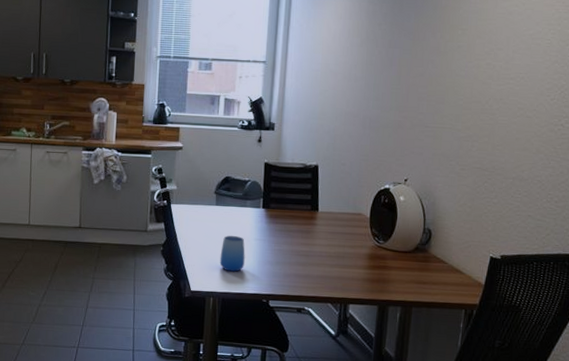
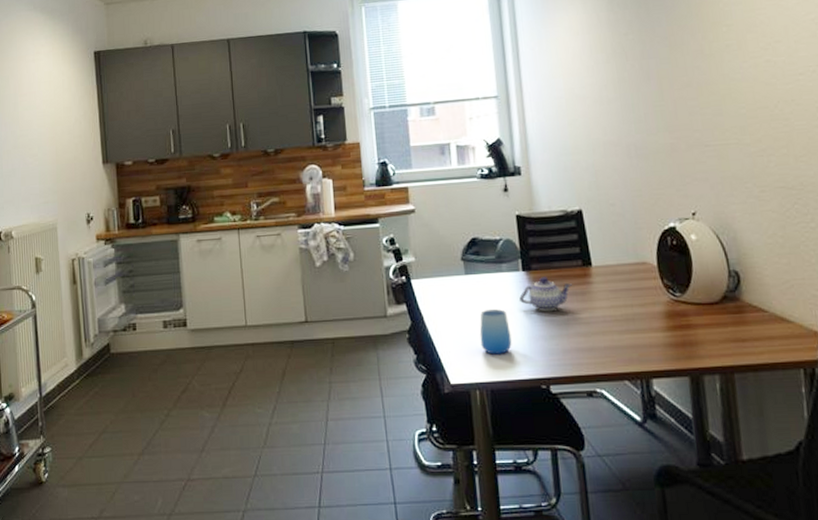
teapot: none [256,215,300,243] -> present [519,277,572,312]

